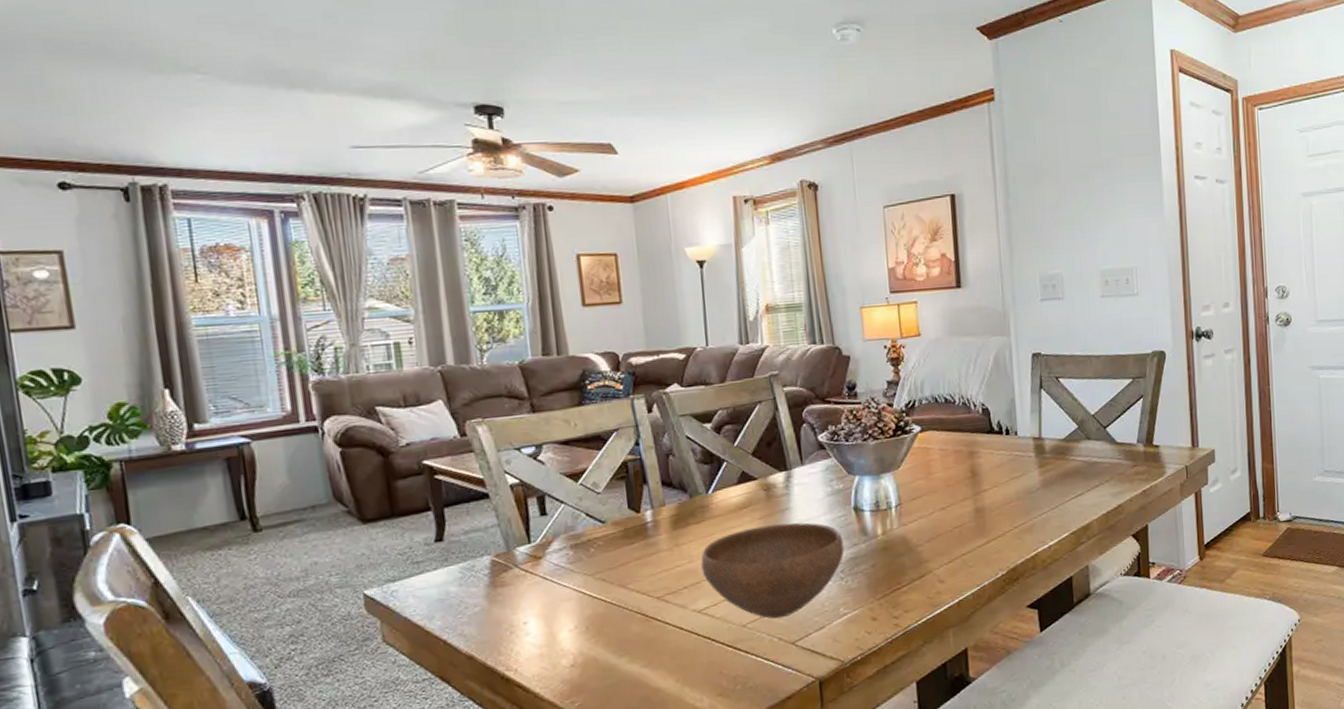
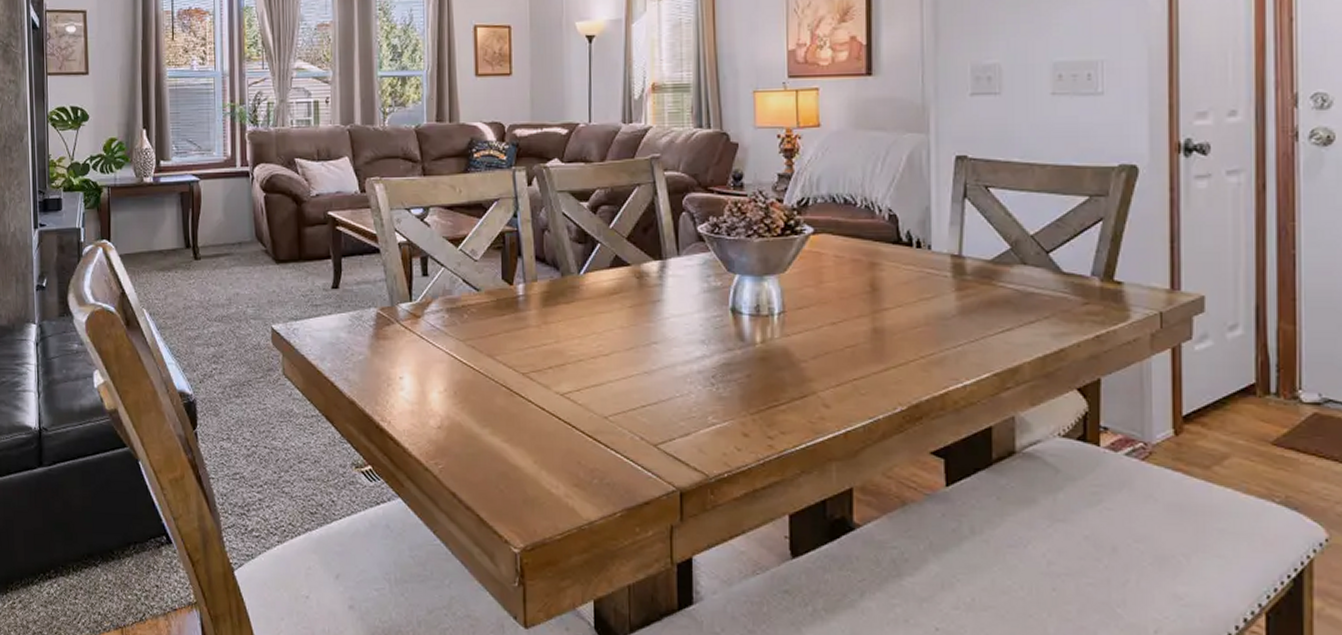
bowl: present [701,522,845,619] -> none [567,315,718,416]

